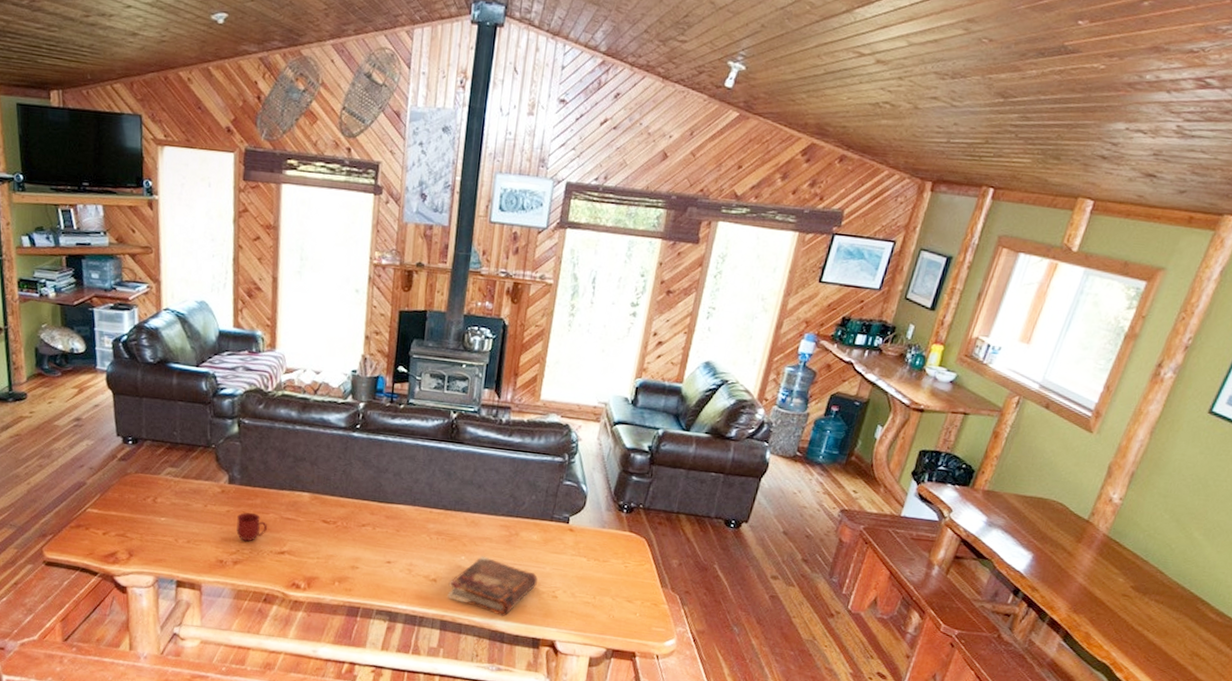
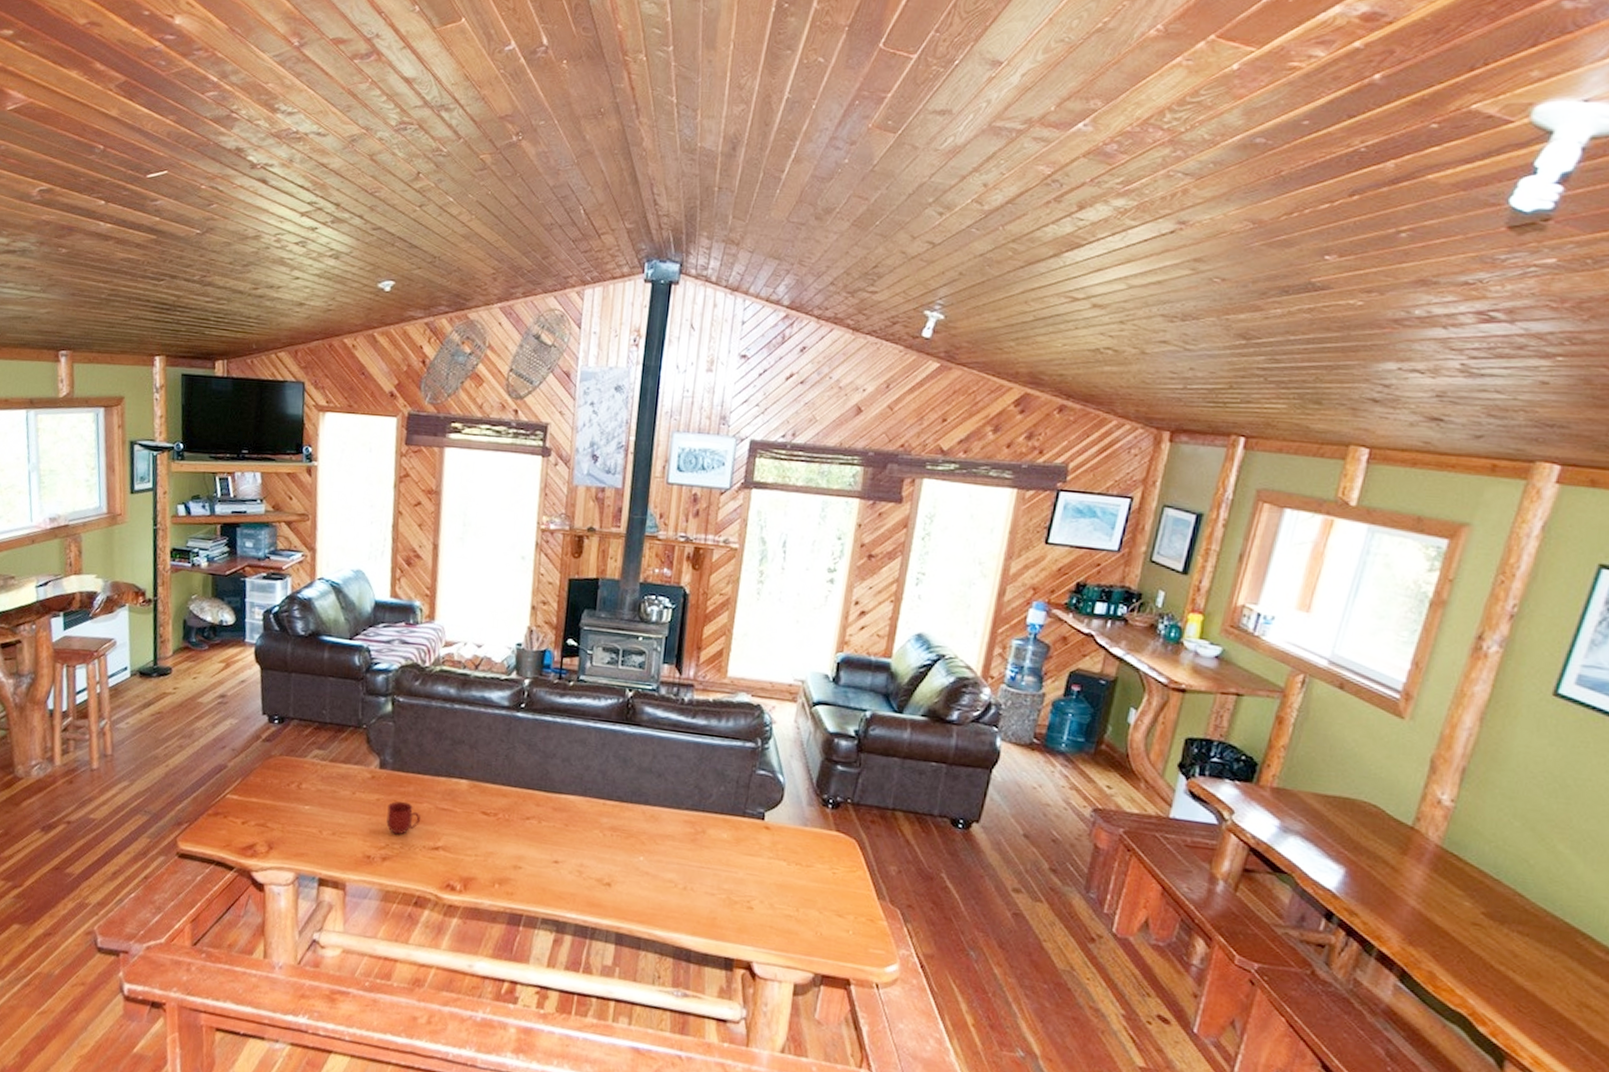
book: present [447,556,538,617] -> none [623,856,729,931]

